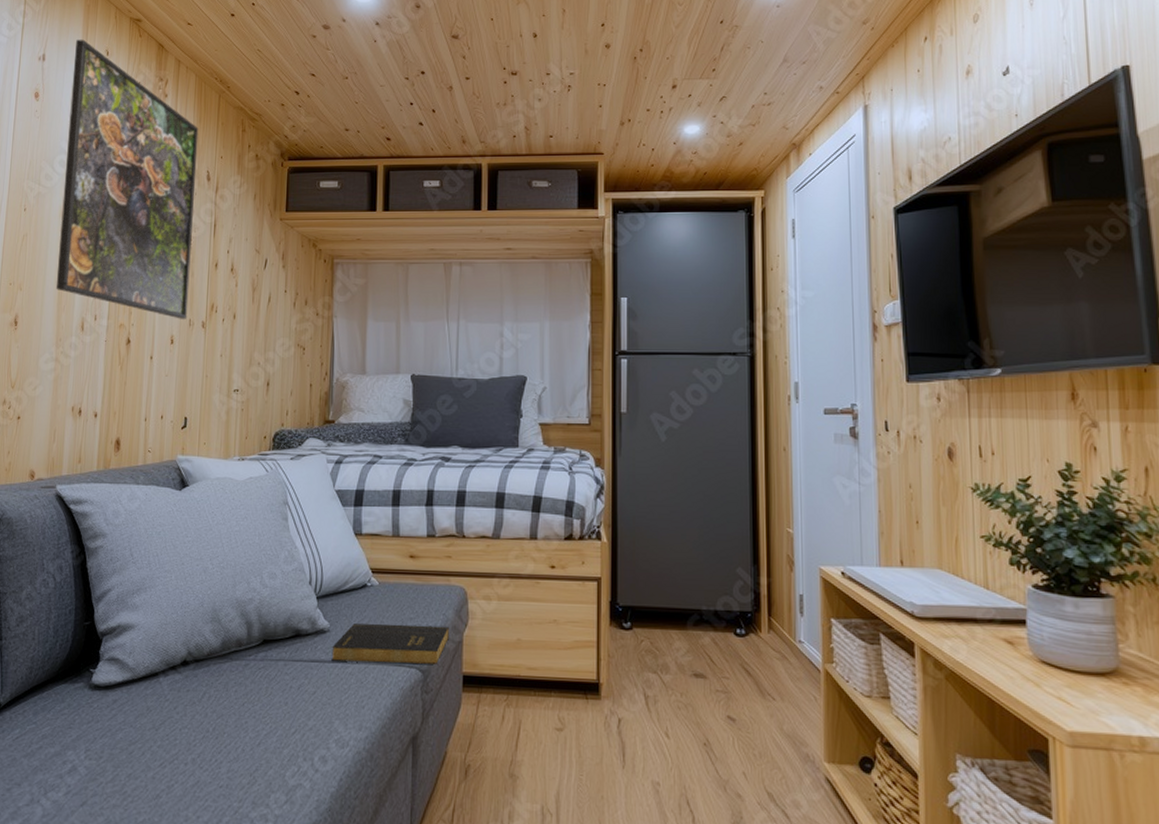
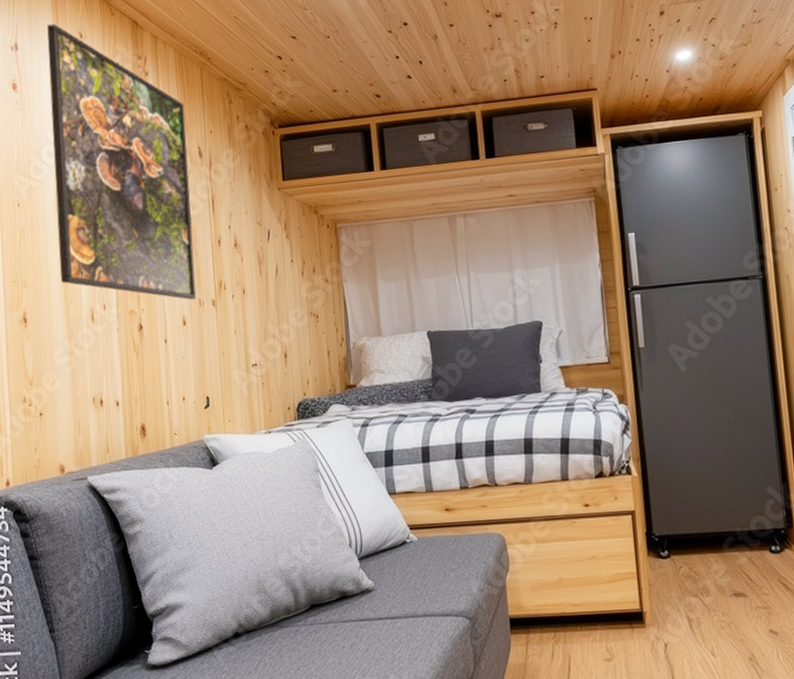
book: present [331,623,449,665] -> none [378,573,492,618]

